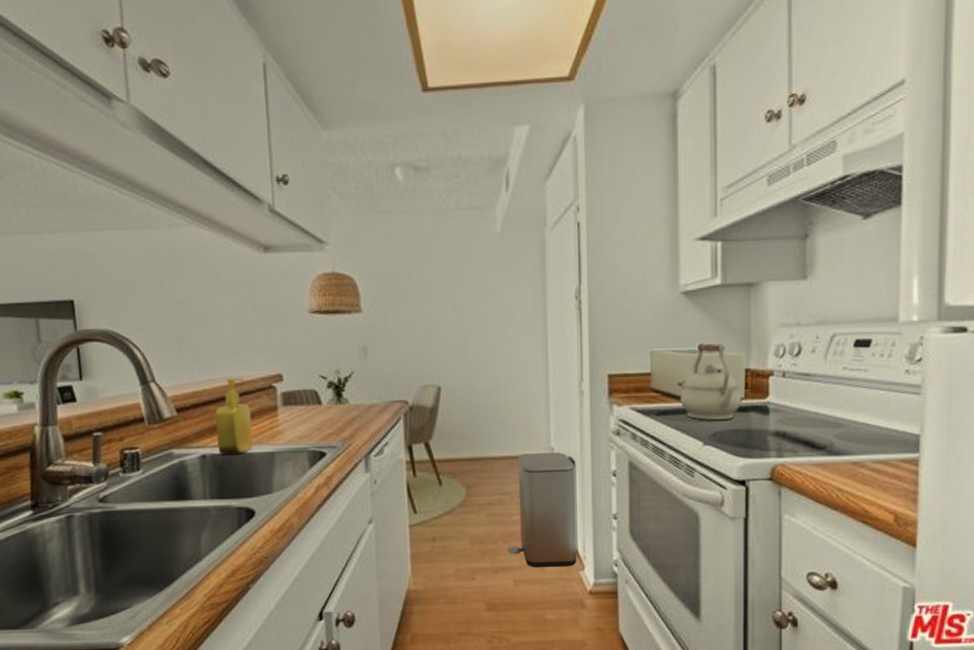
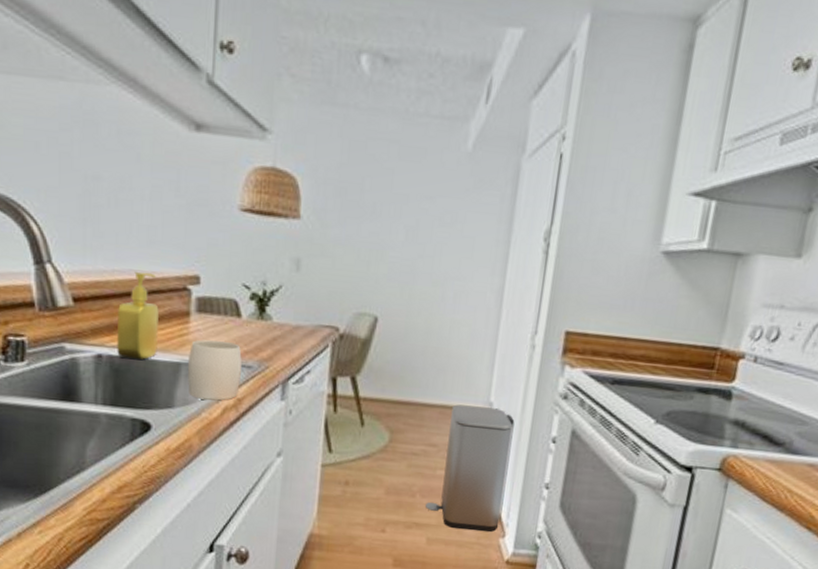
mug: none [280,428,329,483] -> present [187,339,243,401]
toaster: present [650,349,746,403] -> none [609,311,719,383]
kettle: present [680,343,742,421] -> none [639,311,707,400]

